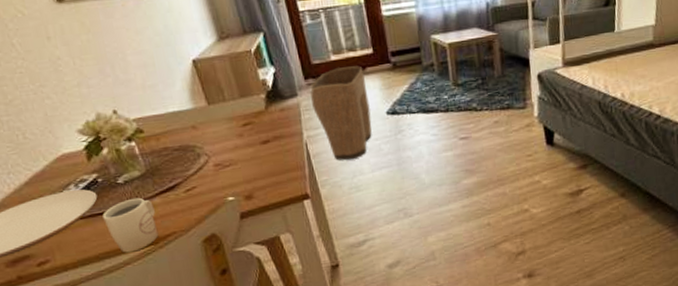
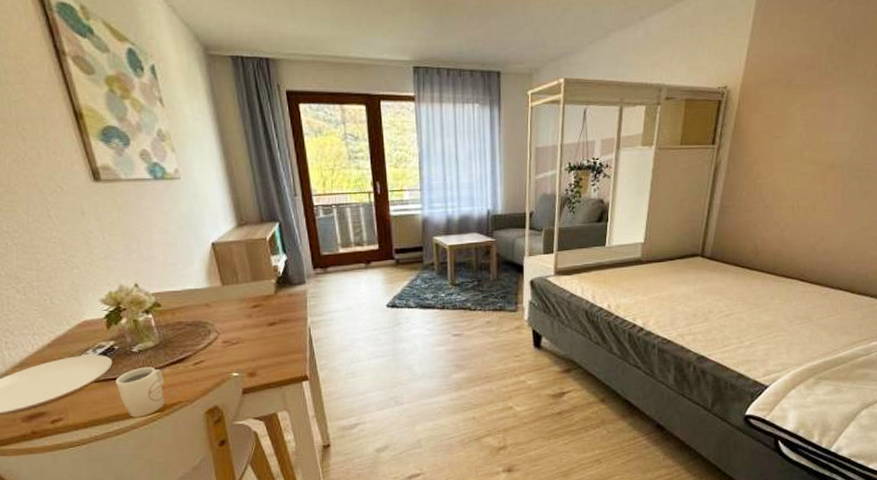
laundry basket: present [310,66,372,160] -> none [317,260,372,347]

